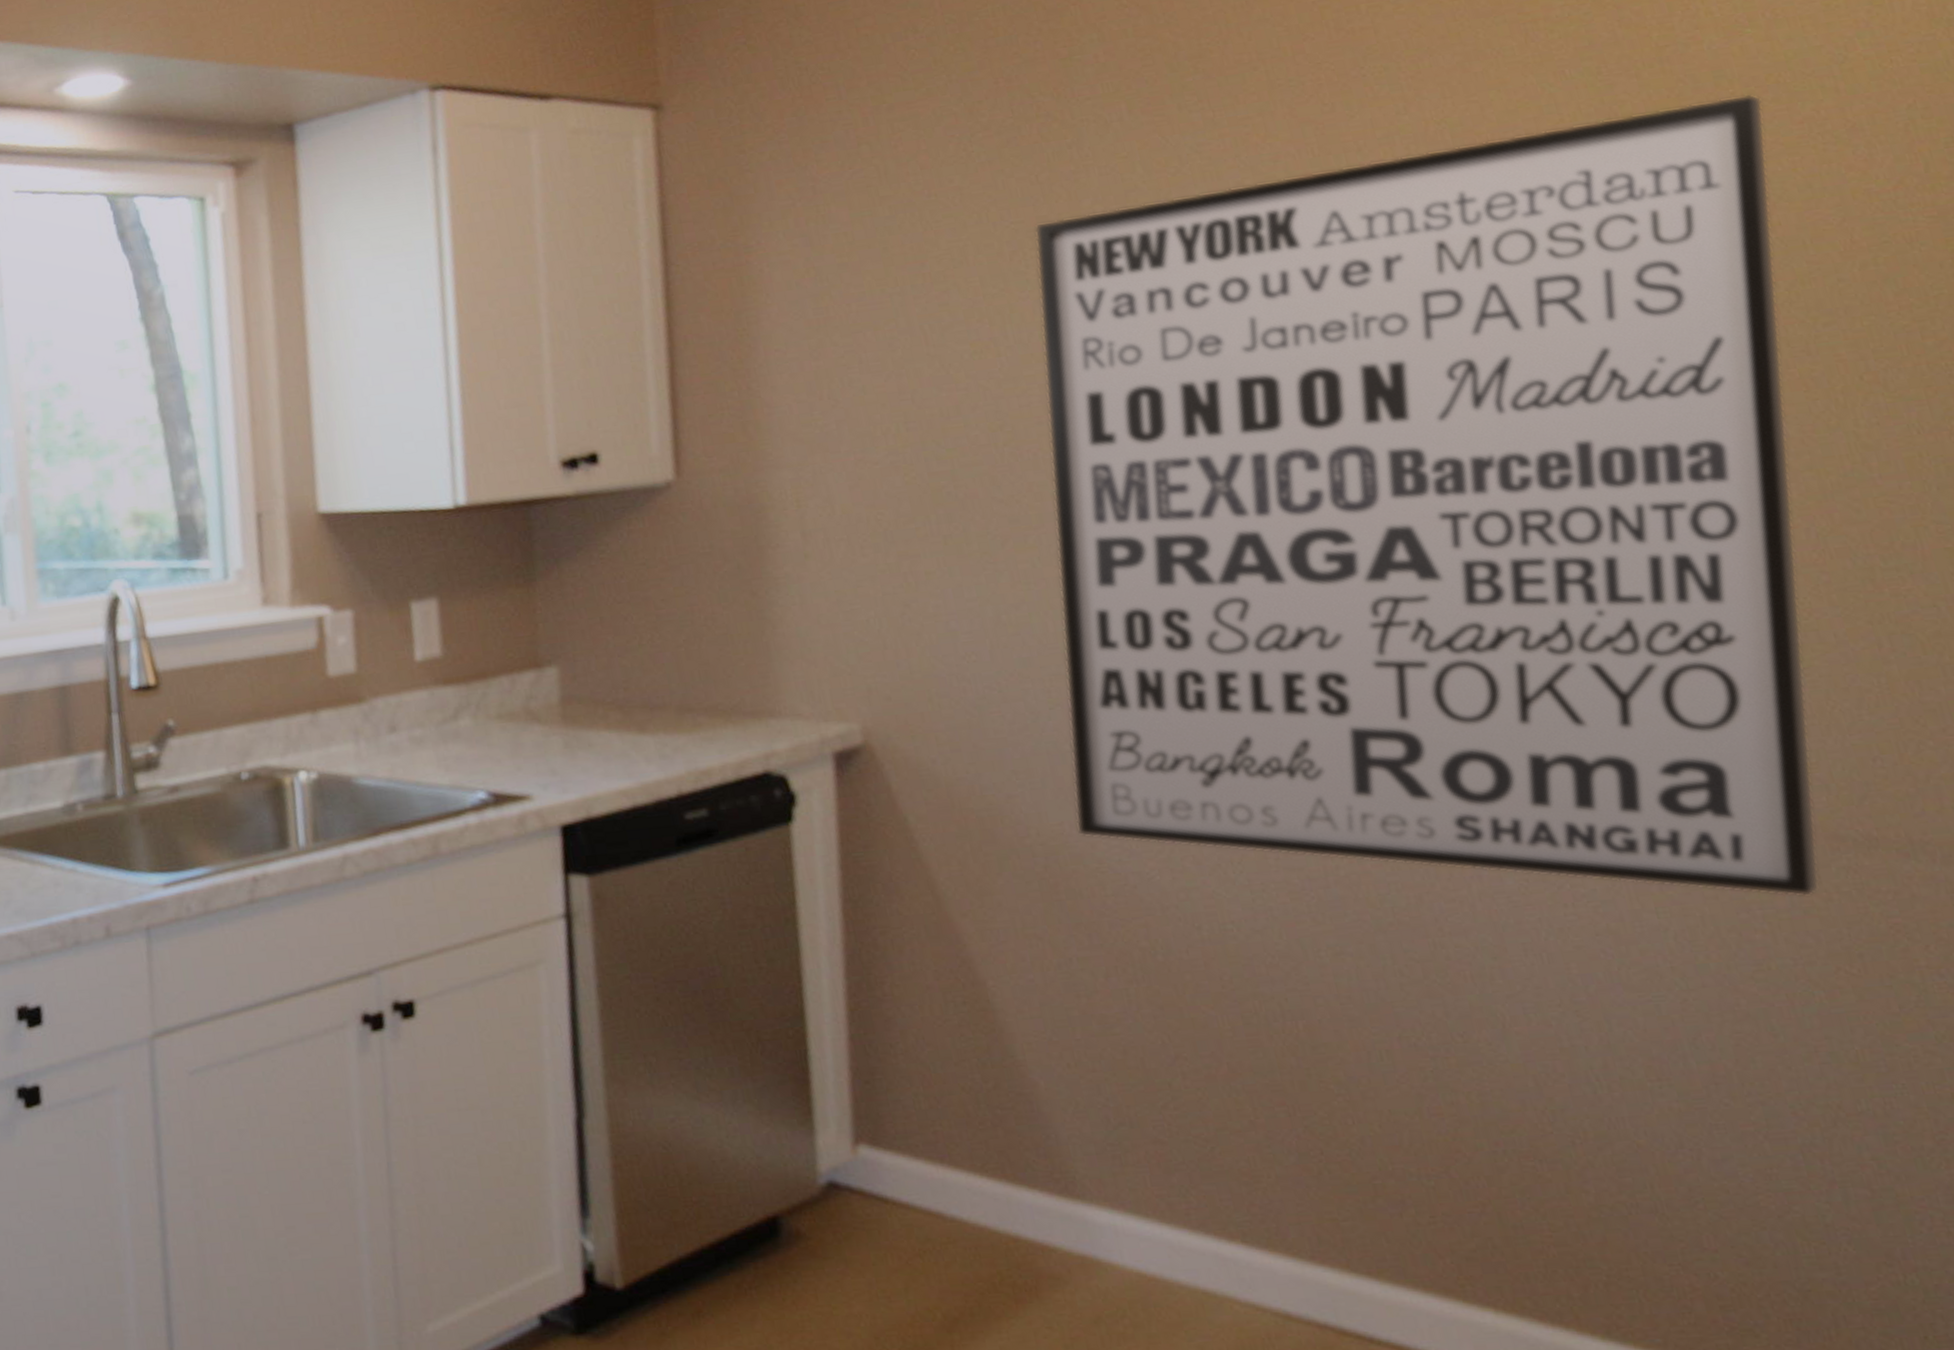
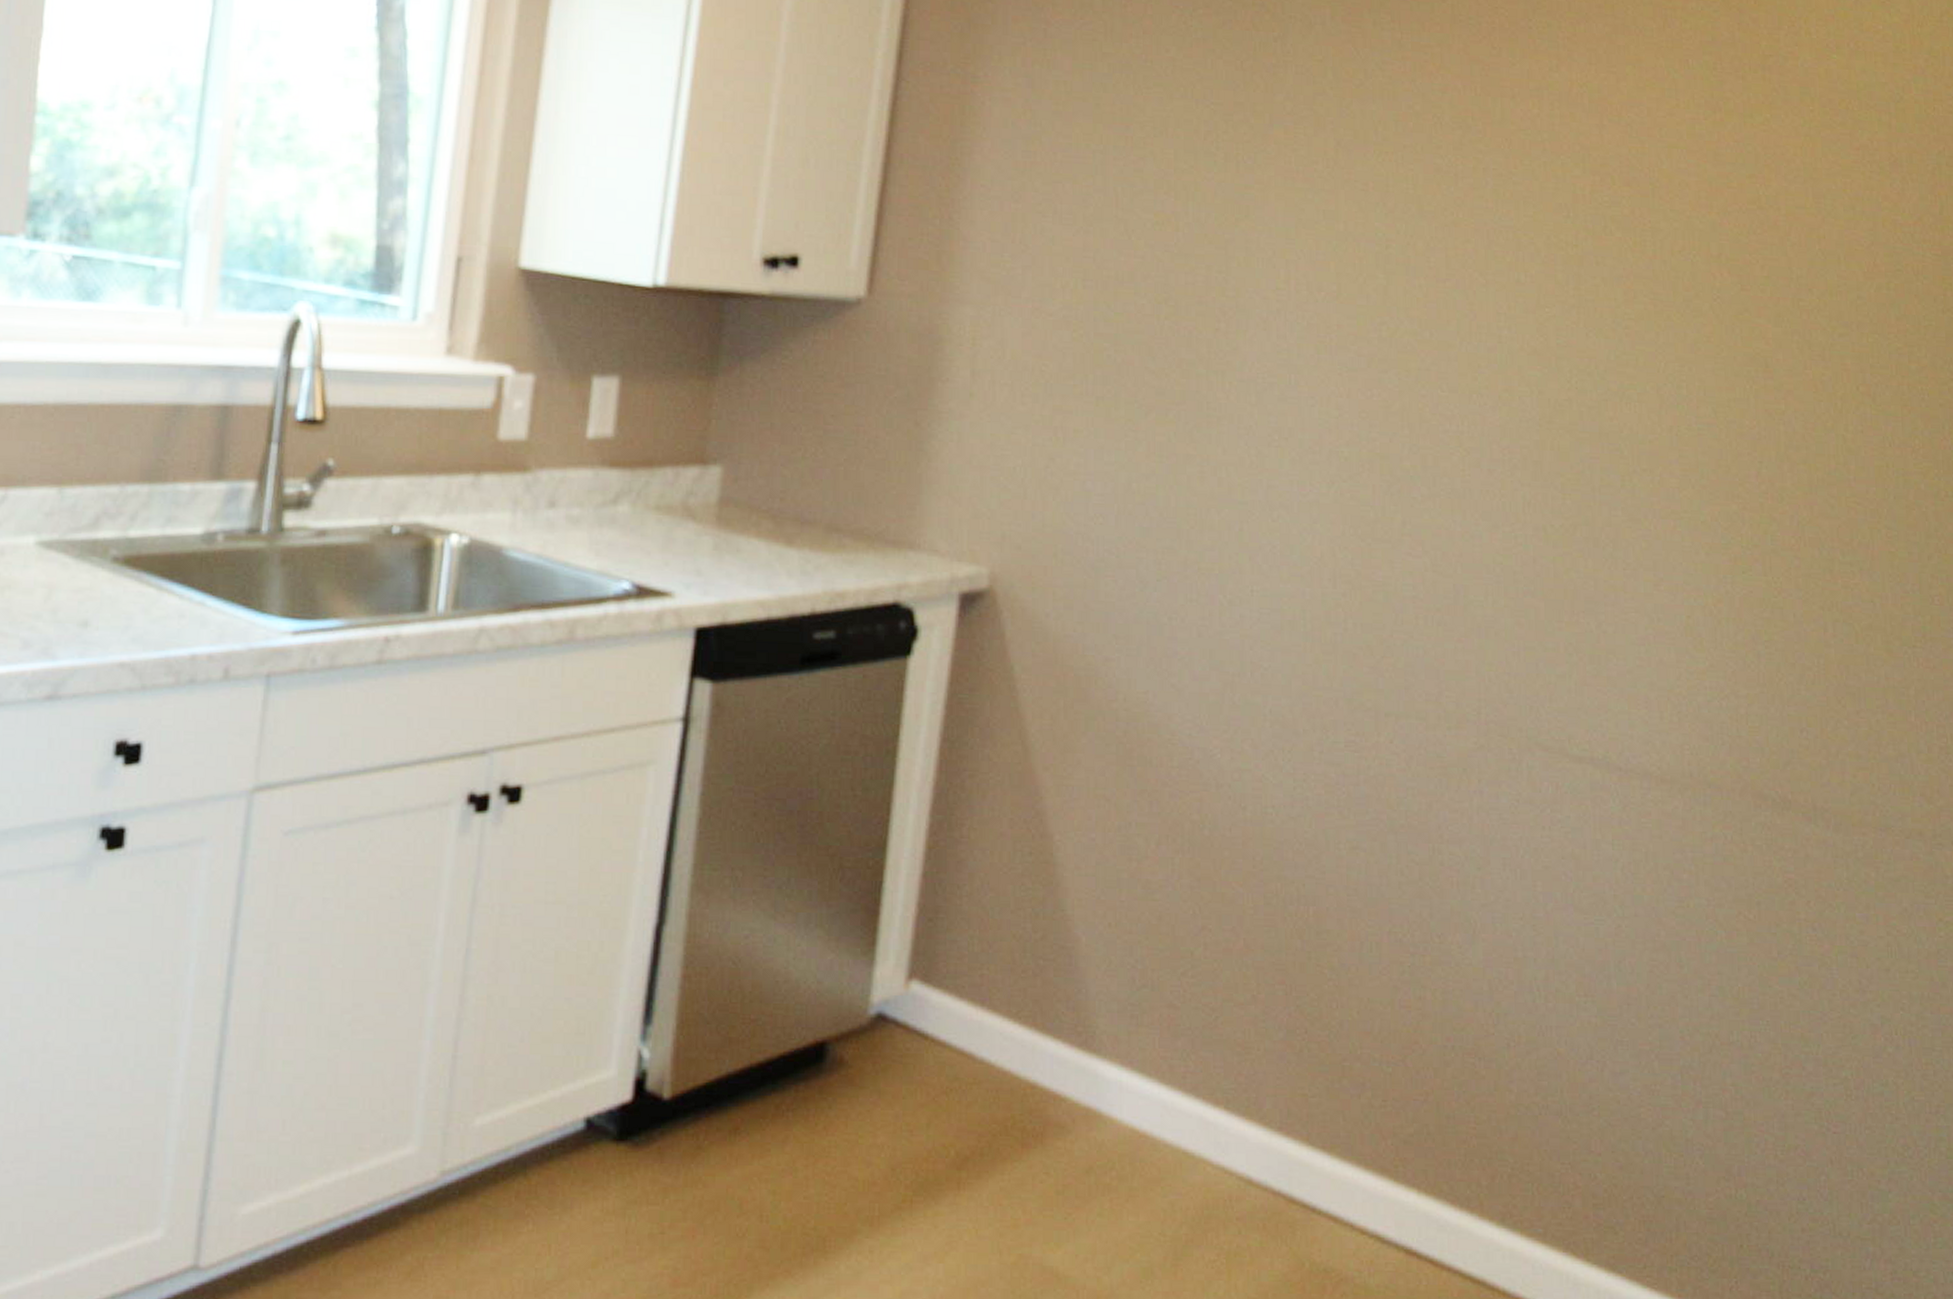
wall art: present [1034,94,1820,896] -> none [1159,108,1832,845]

